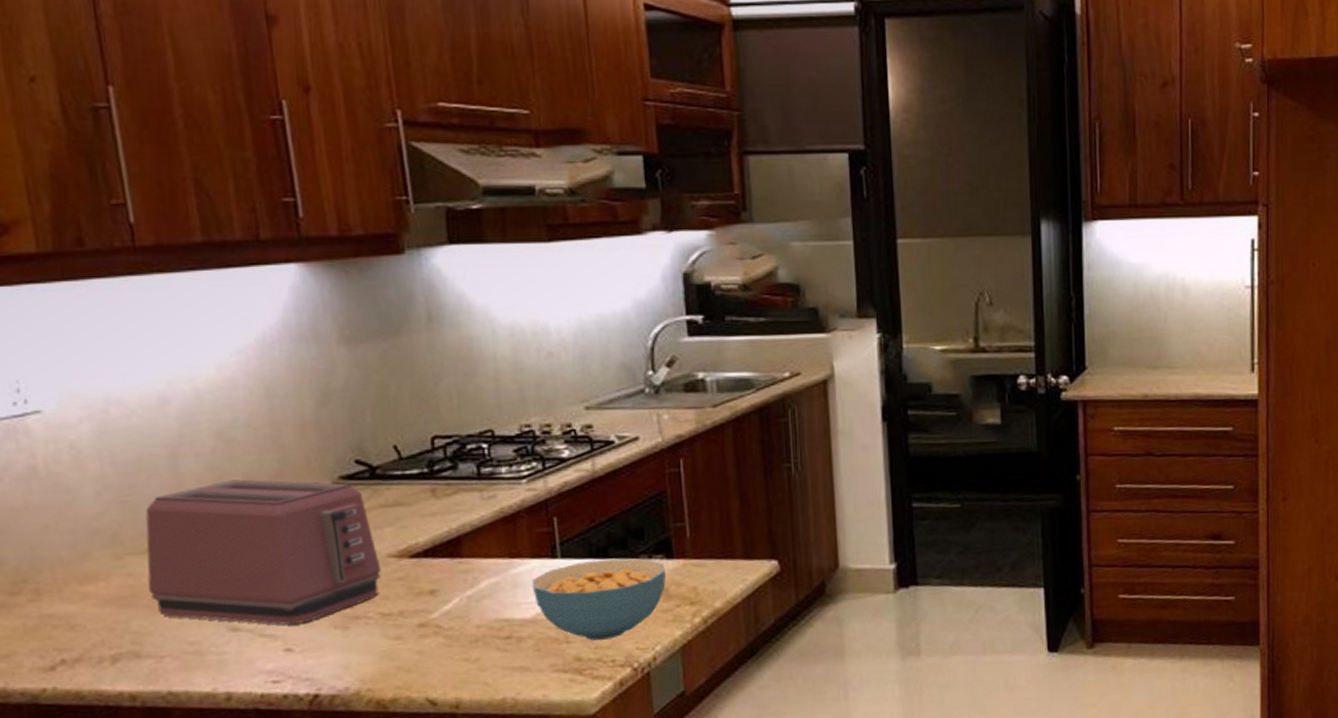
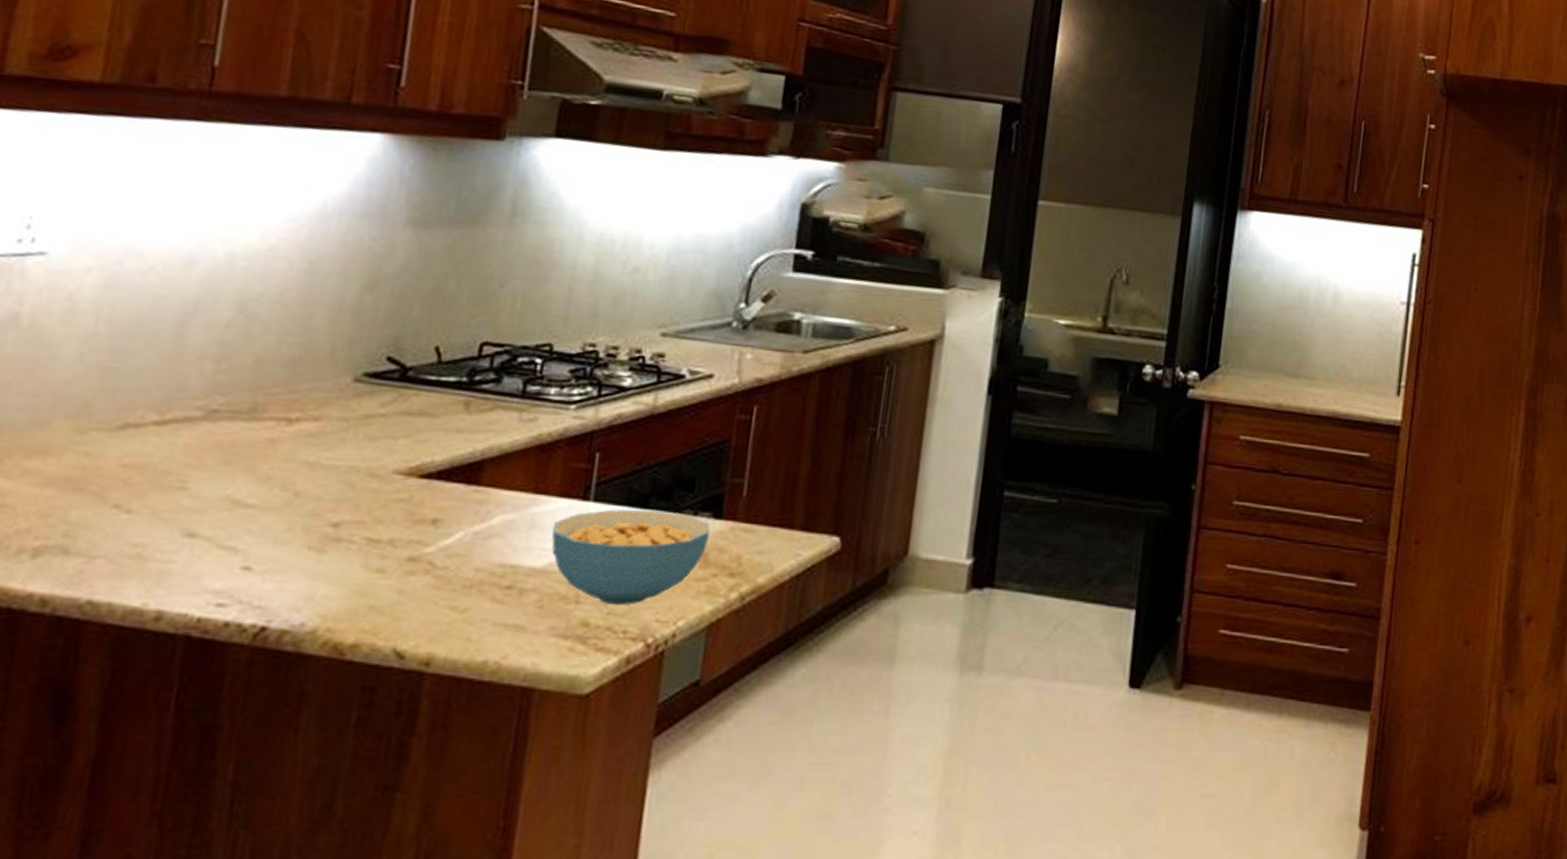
toaster: present [145,479,381,626] -> none [103,360,385,539]

